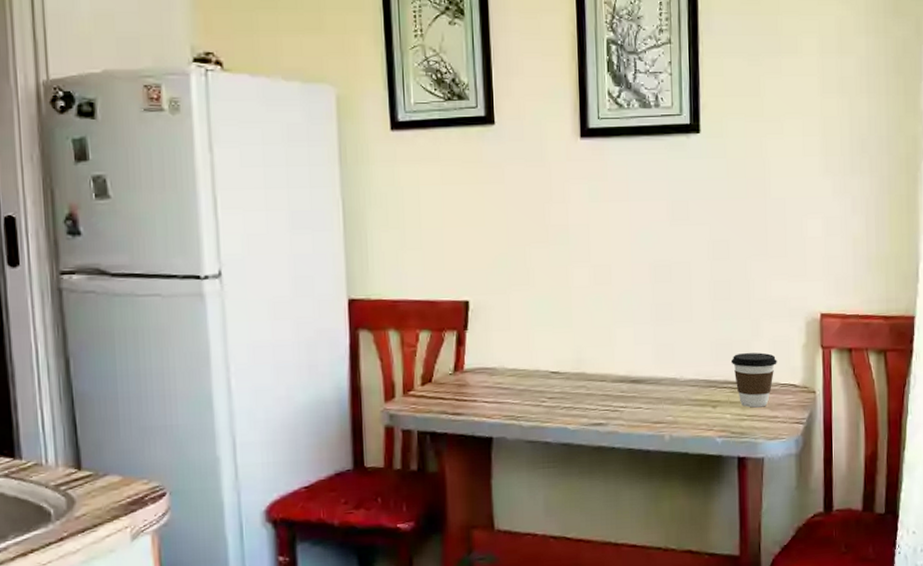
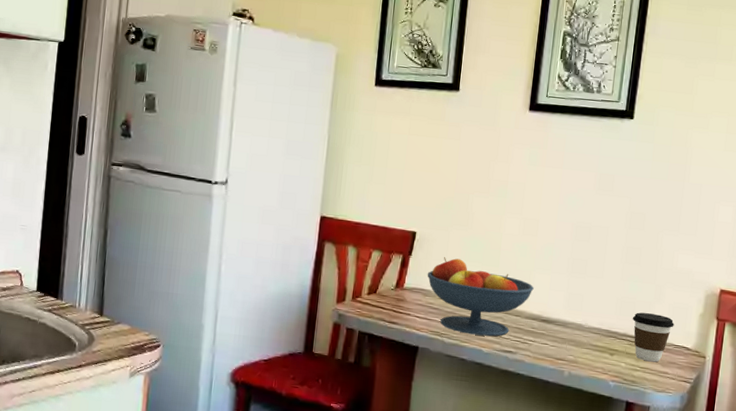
fruit bowl: none [489,325,617,412] -> present [427,257,534,337]

